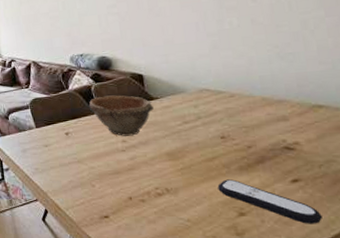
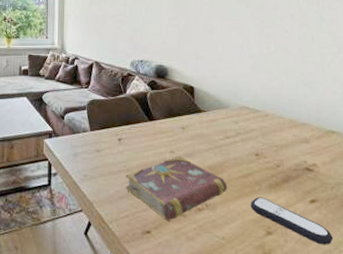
book: none [77,144,189,206] -> present [126,155,227,221]
bowl: present [88,95,154,136] -> none [143,104,201,147]

